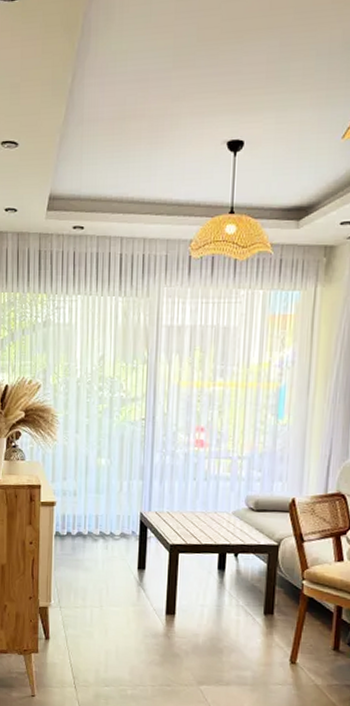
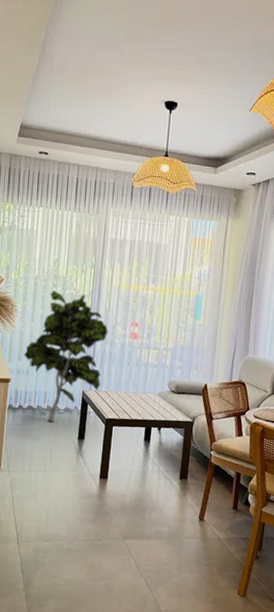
indoor plant: none [69,395,168,551] -> present [24,291,108,423]

